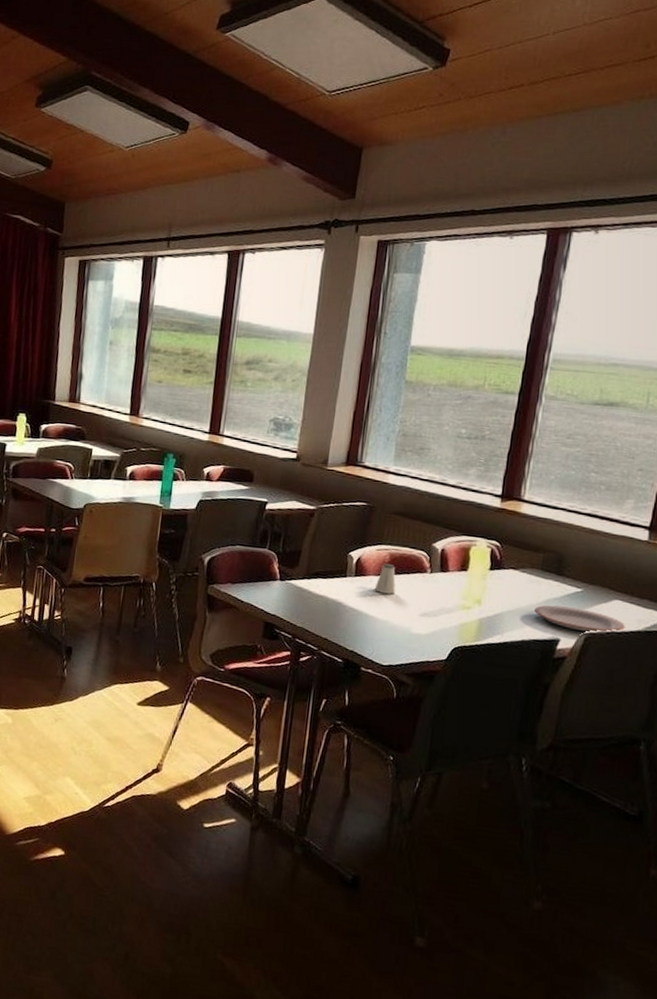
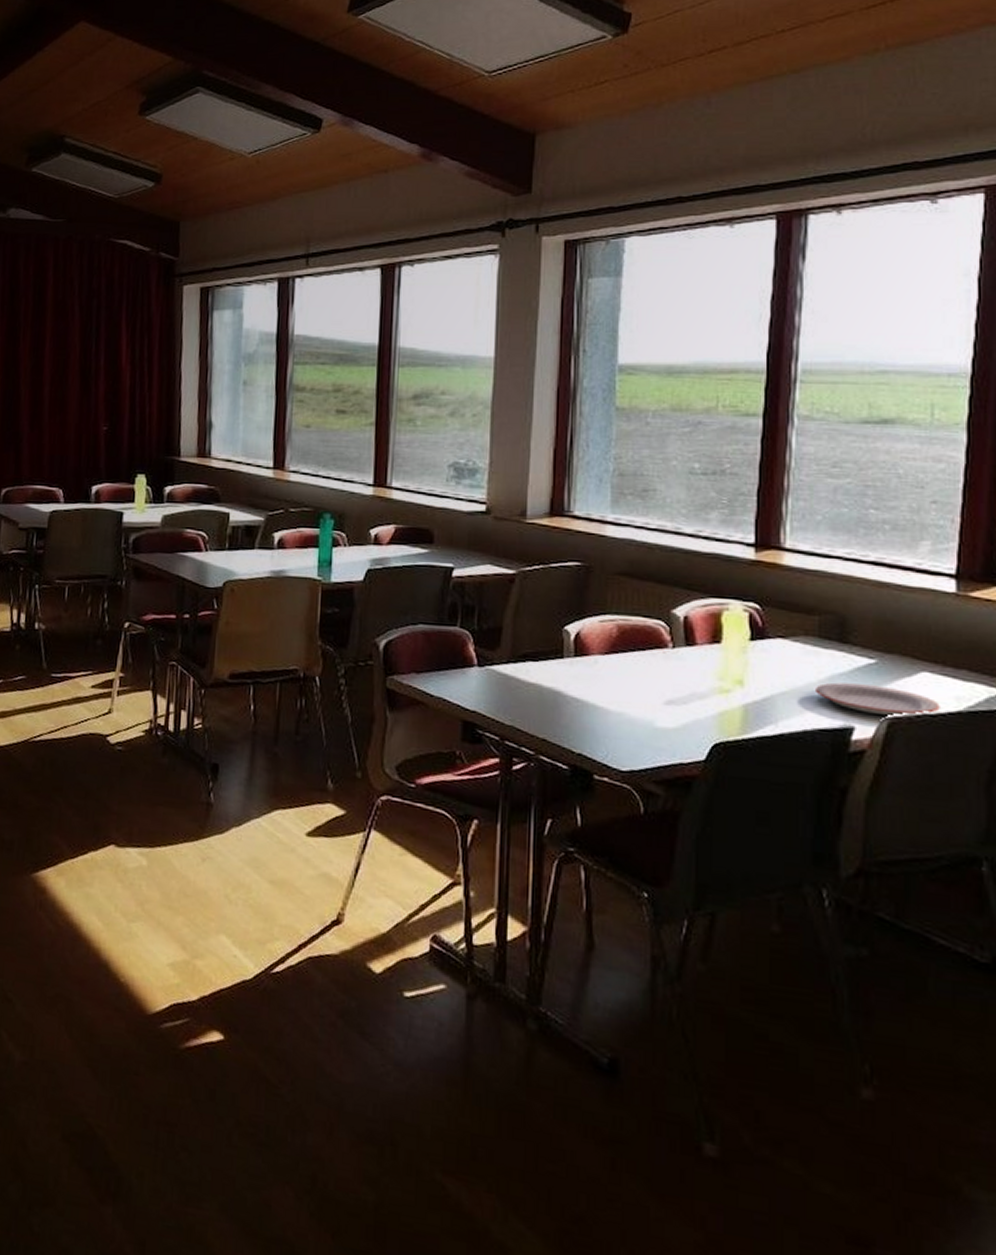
saltshaker: present [374,563,396,595] -> none [601,637,630,678]

